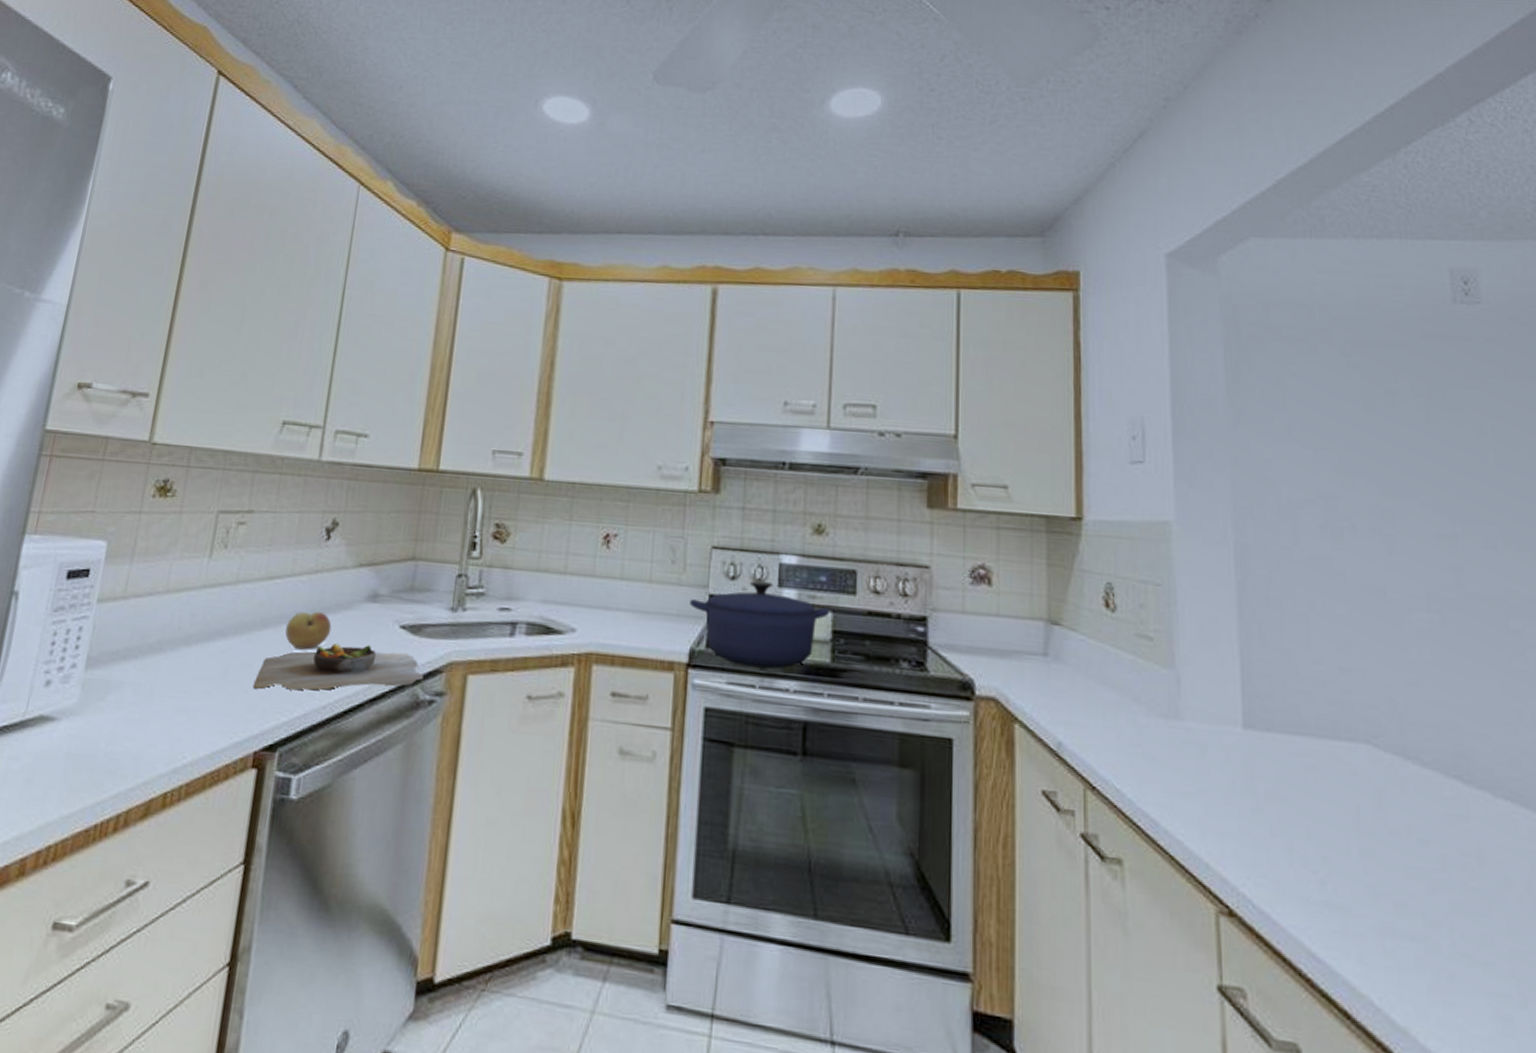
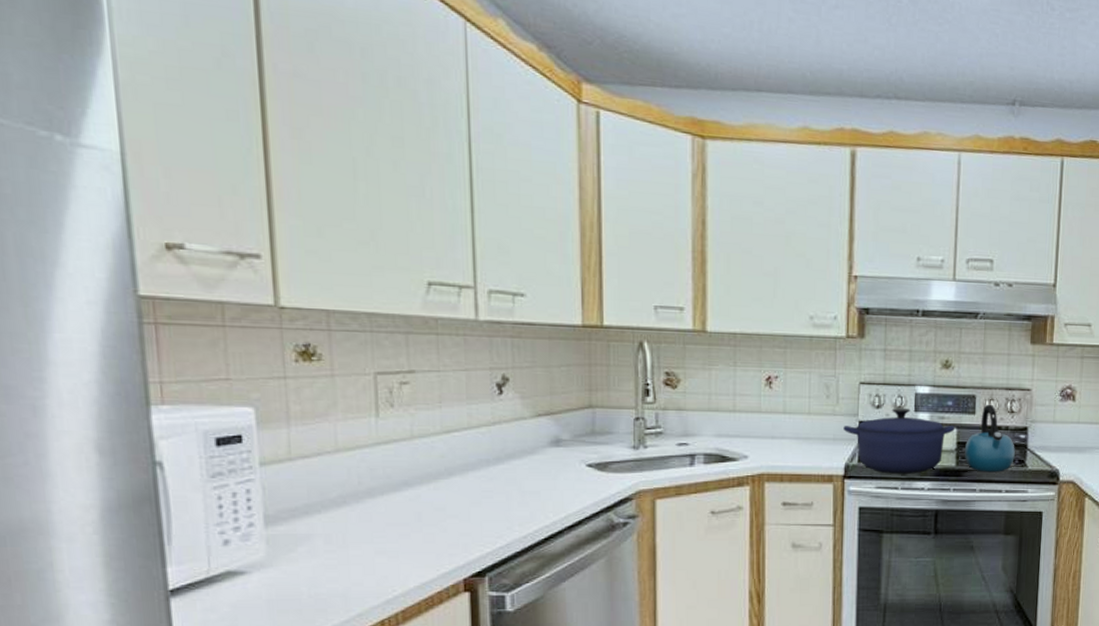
cutting board: present [252,643,424,691] -> none [450,483,616,529]
fruit: present [285,611,332,650] -> none [473,457,520,492]
kettle: none [842,582,911,677] -> present [964,404,1015,473]

